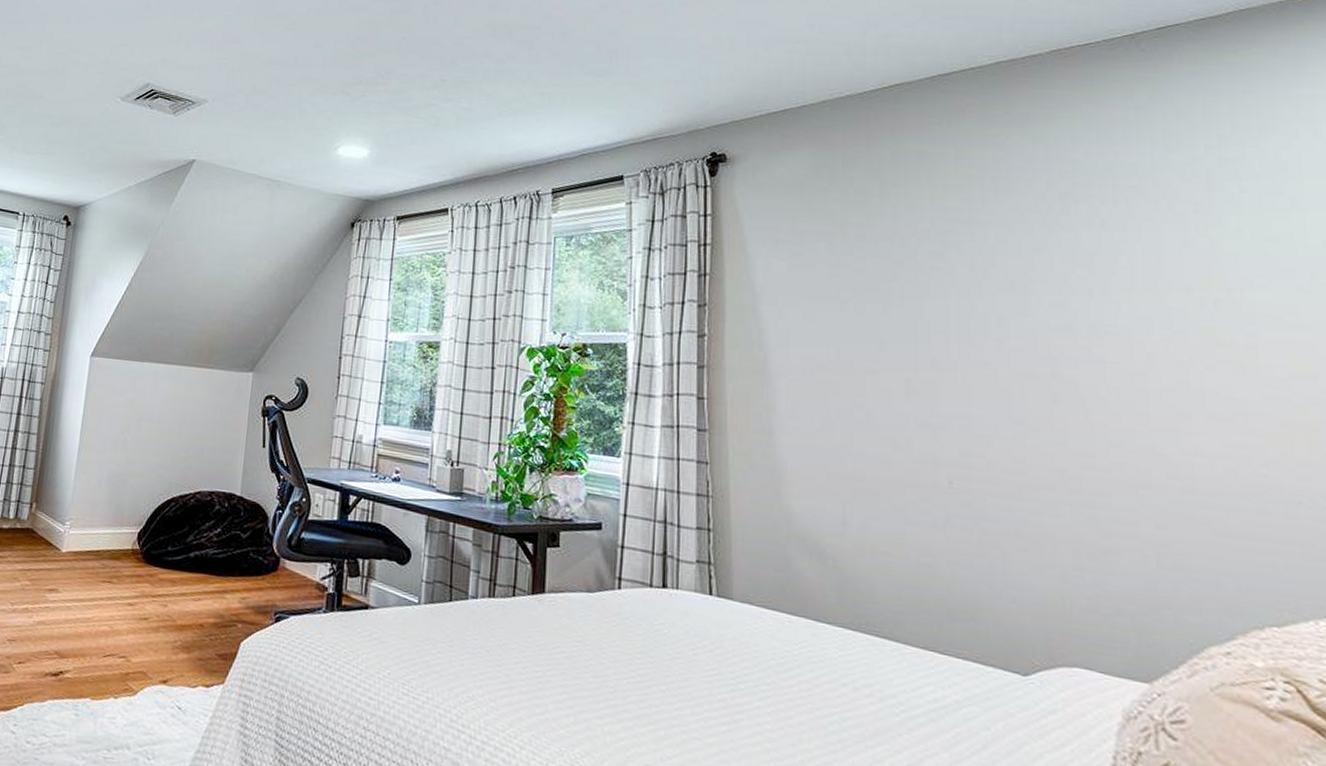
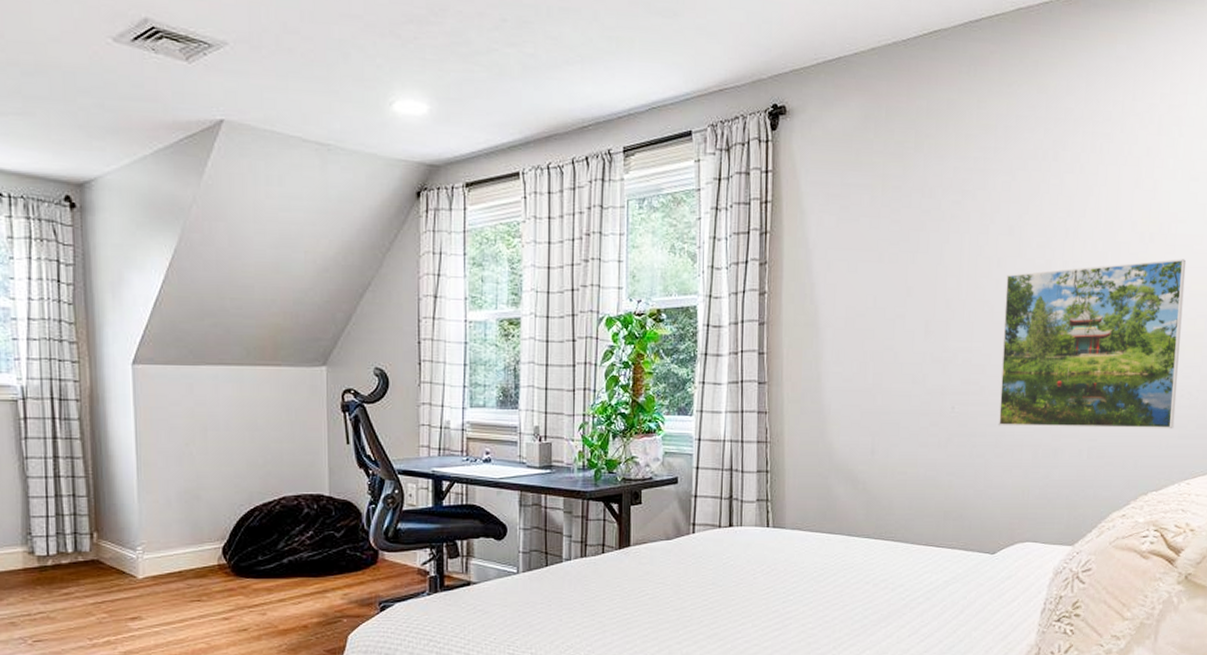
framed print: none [1010,331,1294,546] -> present [998,259,1186,429]

